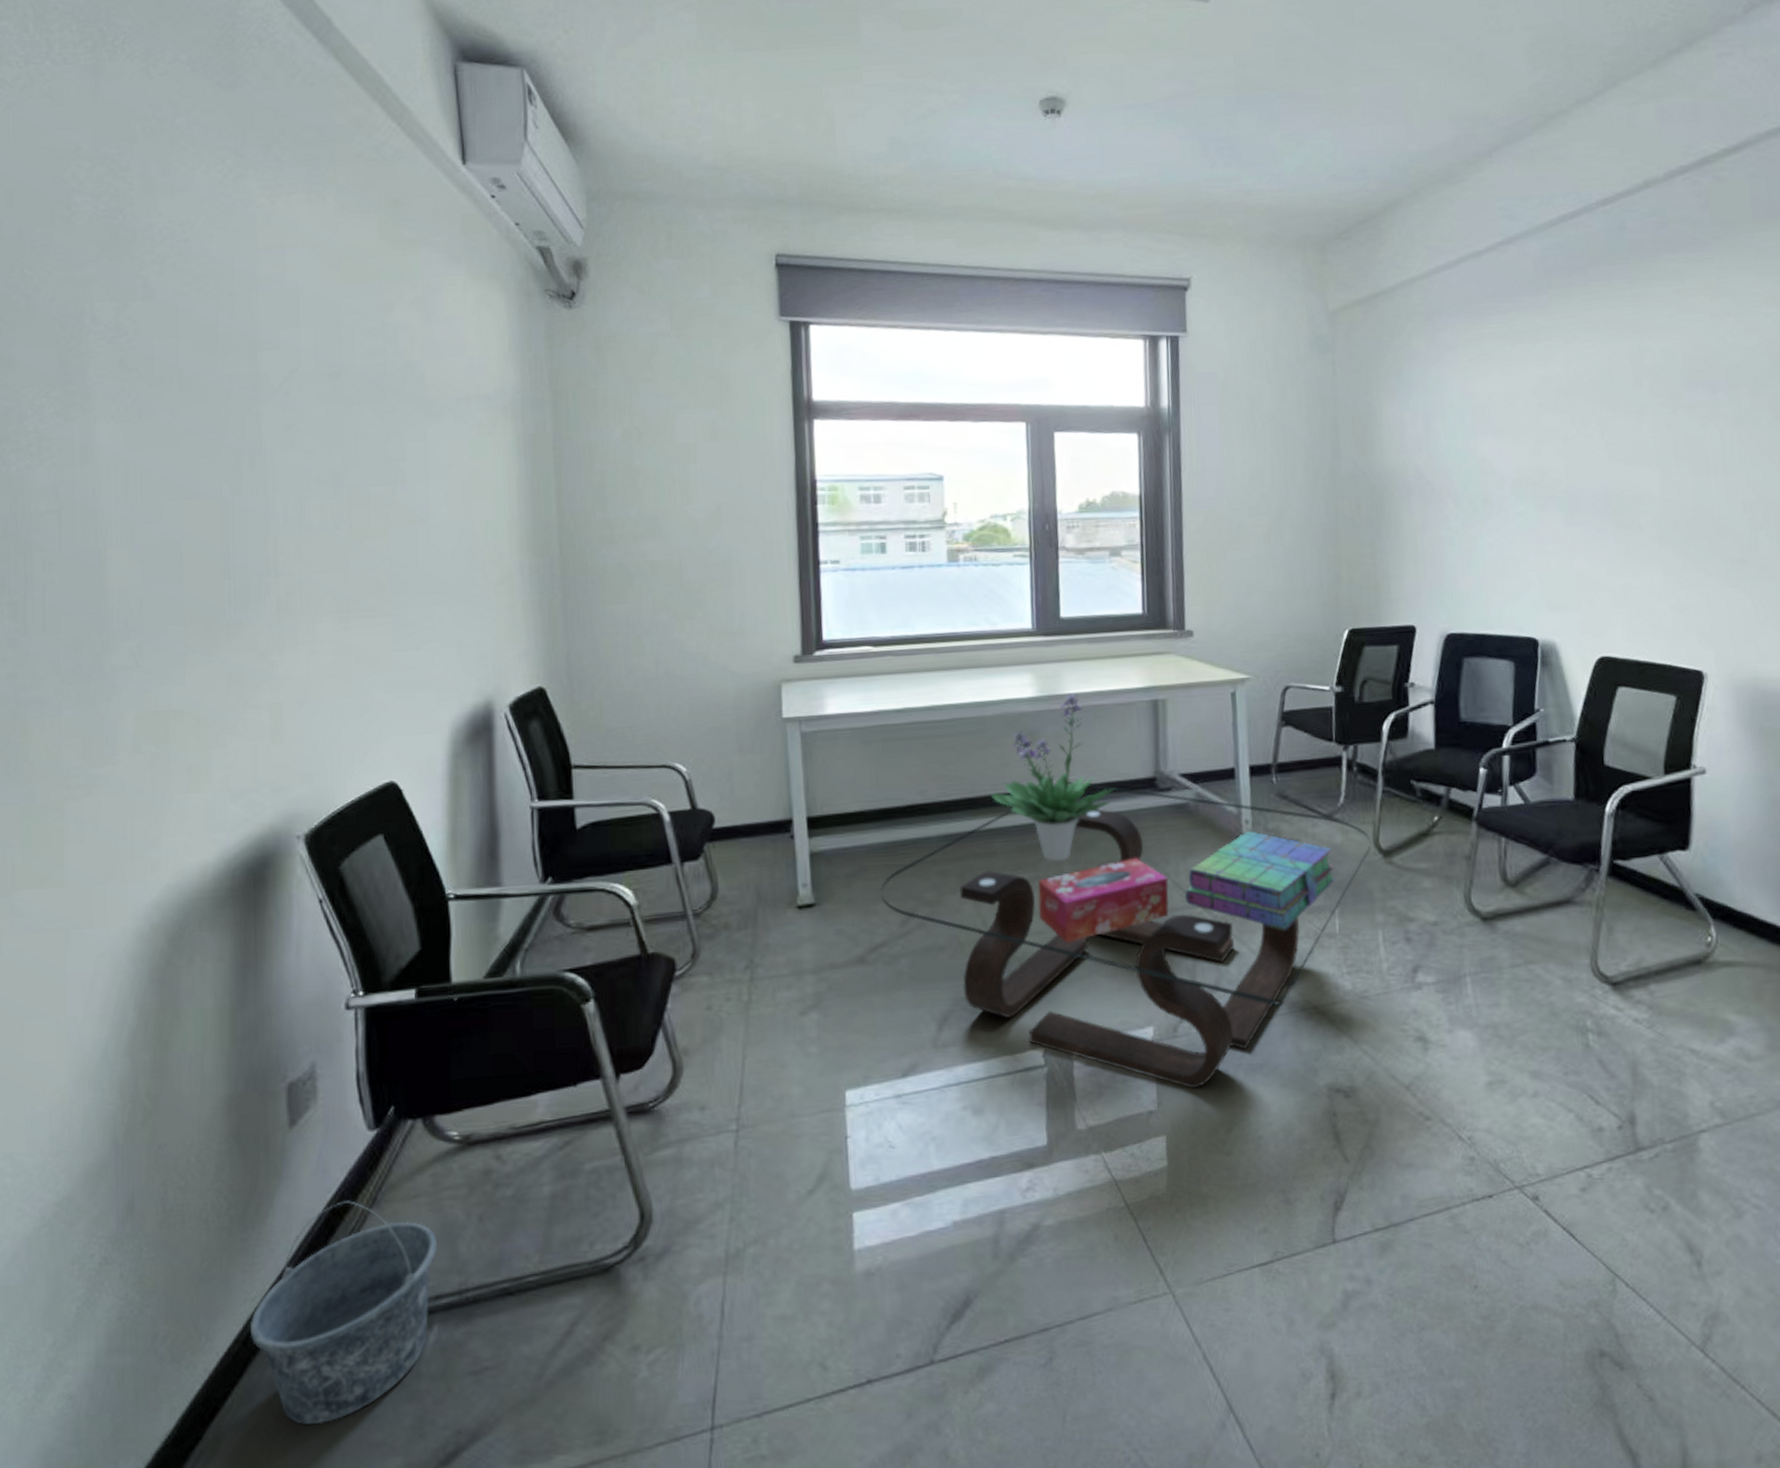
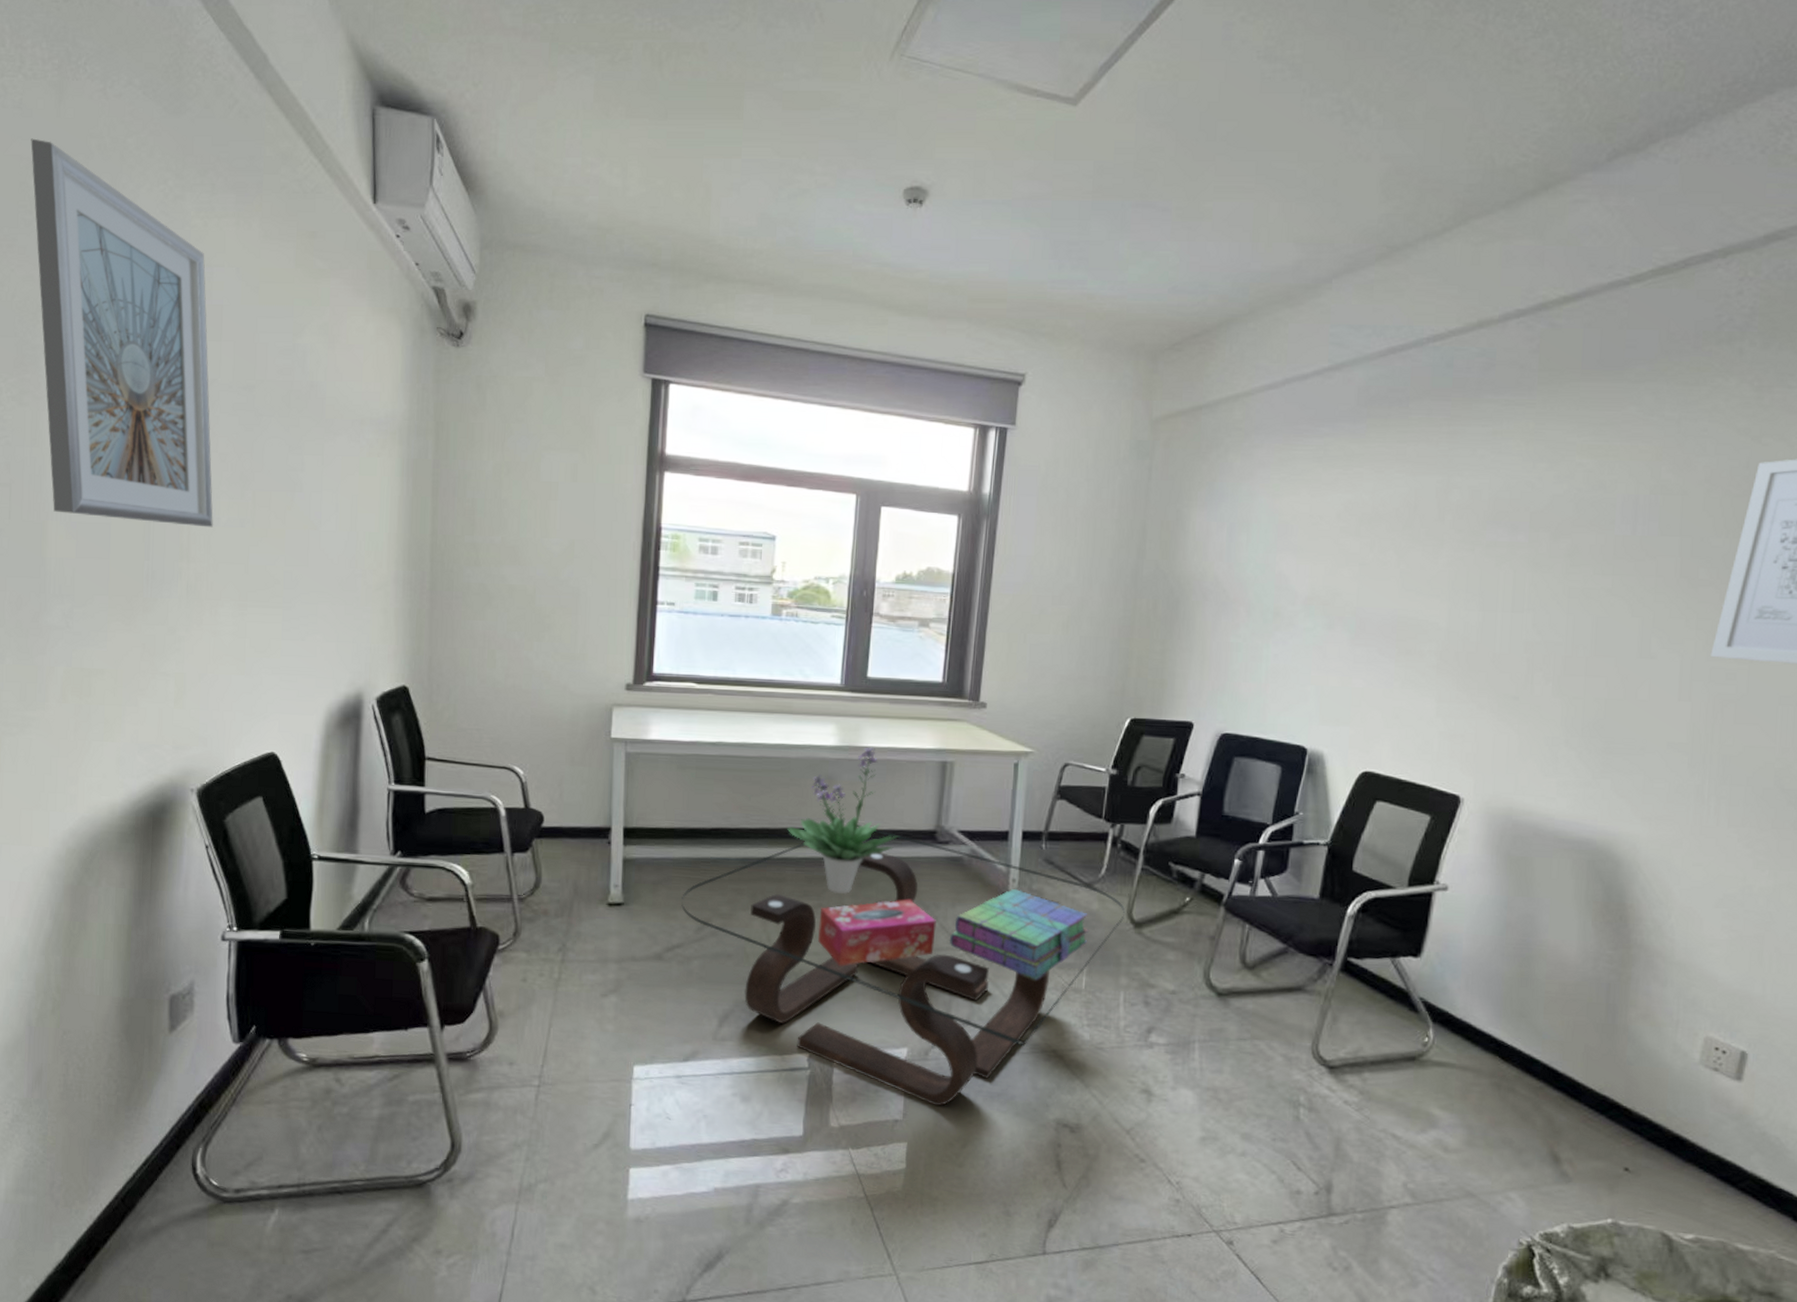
picture frame: none [64,127,303,537] -> present [31,138,213,528]
bucket: present [249,1201,437,1425] -> none [128,1098,283,1274]

